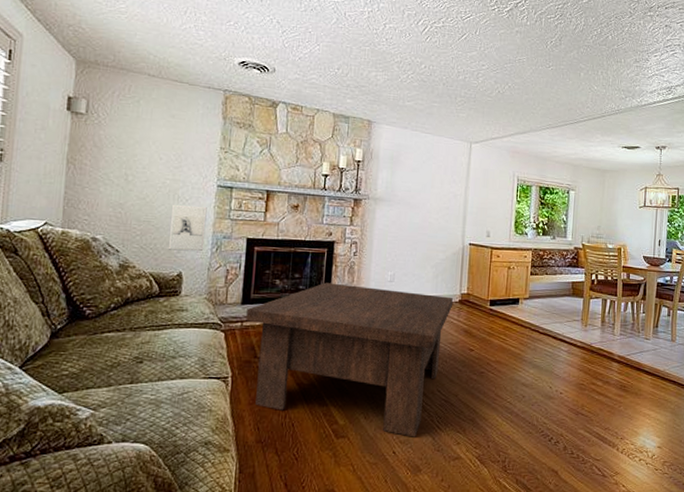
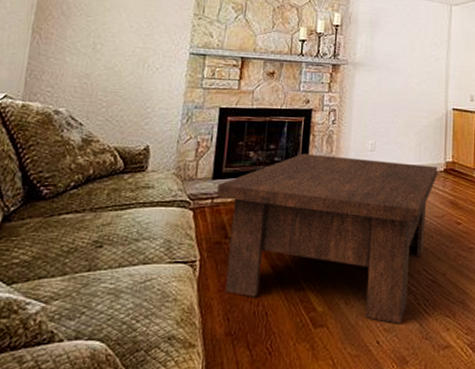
wall sculpture: present [168,204,207,252] -> none [135,73,179,123]

